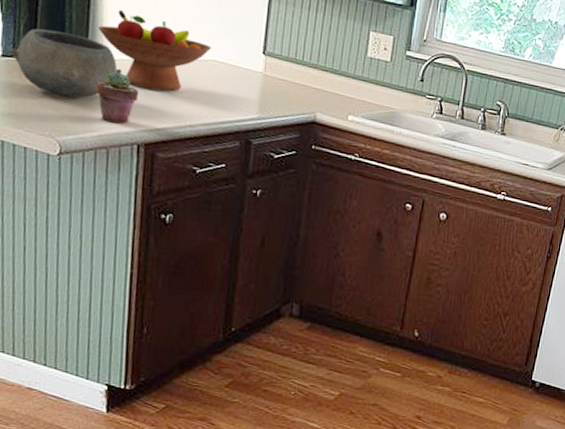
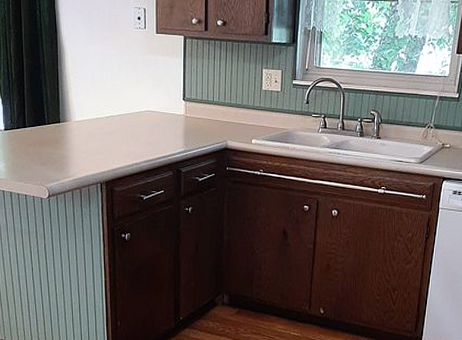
bowl: present [9,28,122,98] -> none [9,105,85,153]
potted succulent: present [95,71,140,124] -> none [68,129,98,169]
fruit bowl: present [97,10,211,92] -> none [65,83,145,140]

